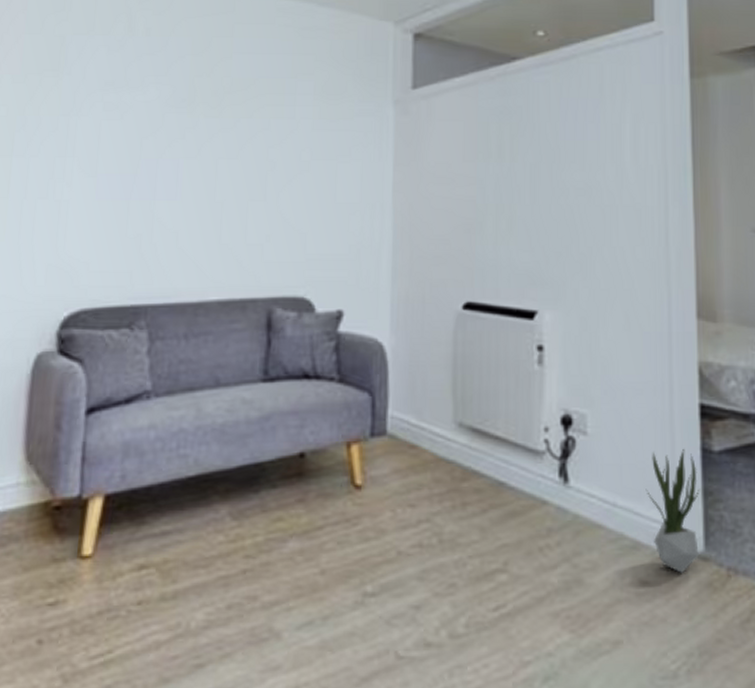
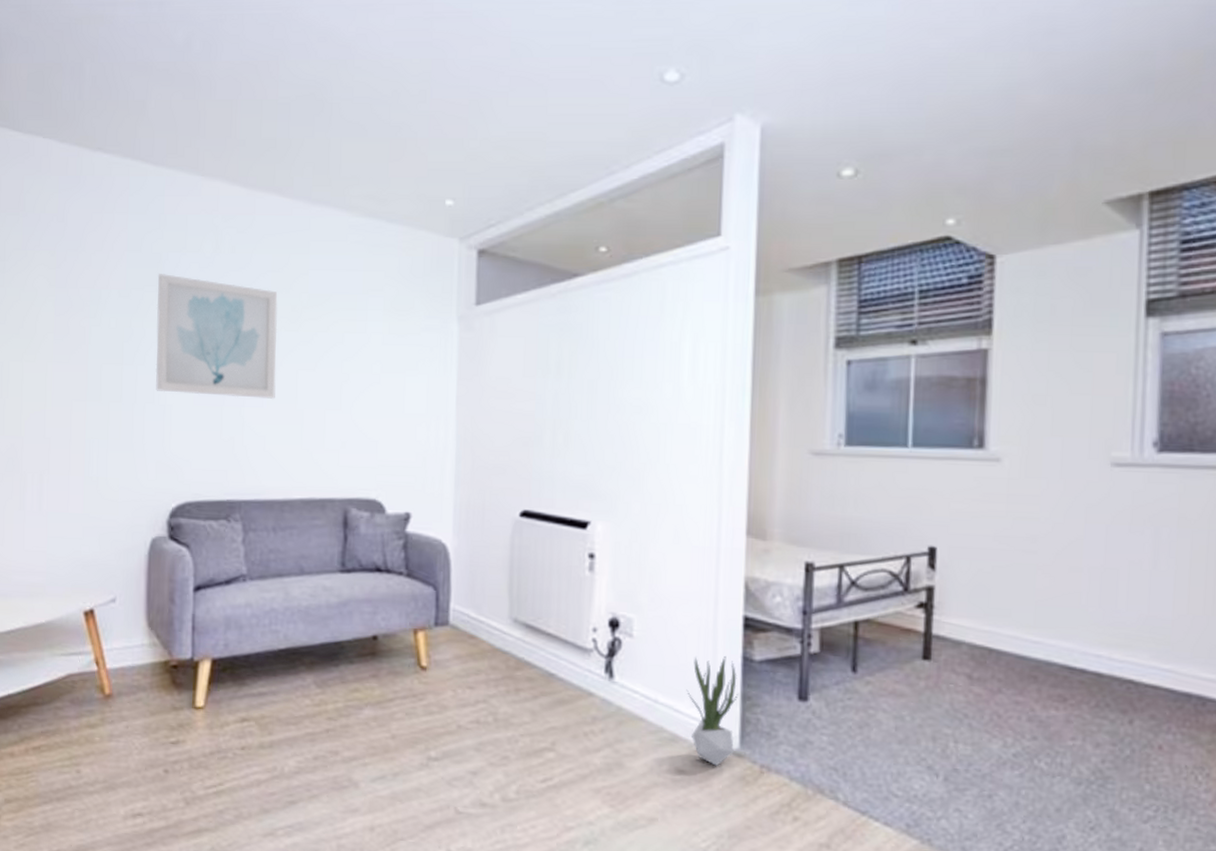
wall art: none [51,58,197,190] -> present [155,274,278,399]

